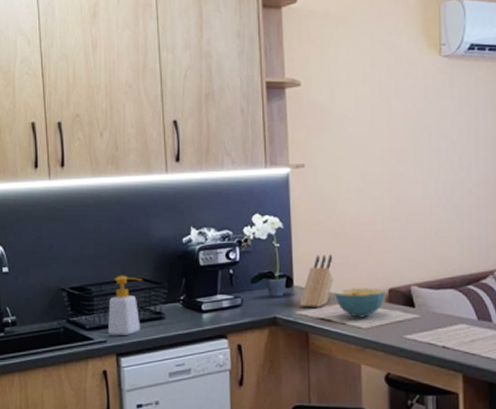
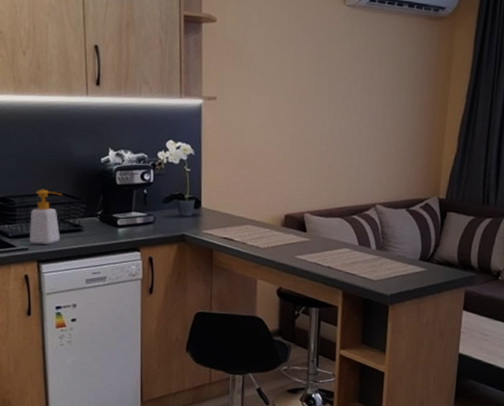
knife block: present [299,255,334,308] -> none [205,181,238,228]
cereal bowl: present [335,288,386,318] -> none [238,212,282,239]

